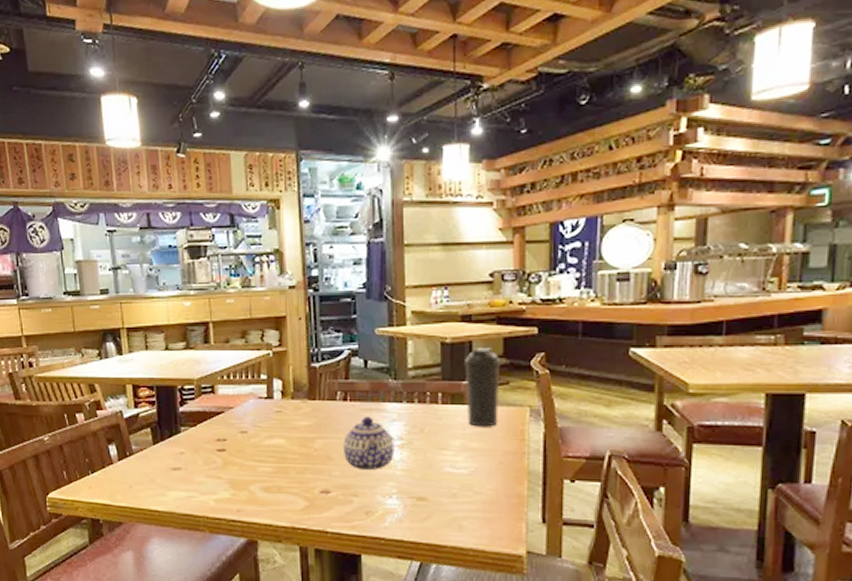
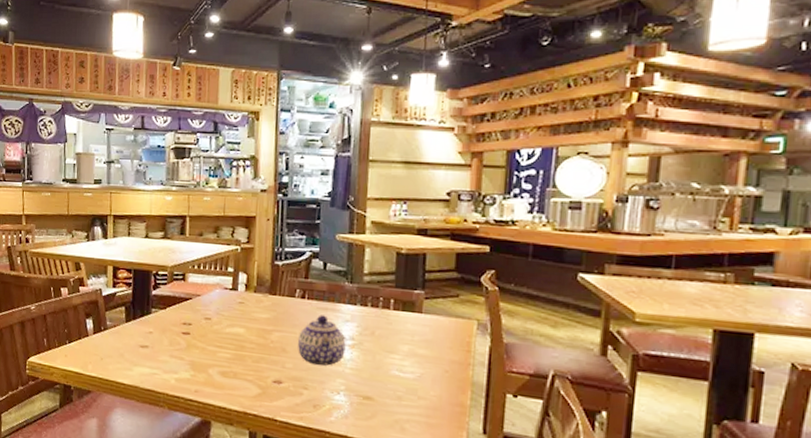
water bottle: present [465,346,501,427] -> none [417,259,452,336]

